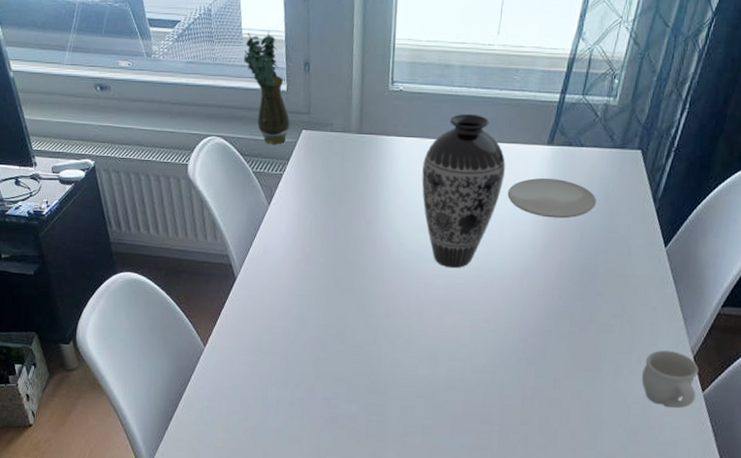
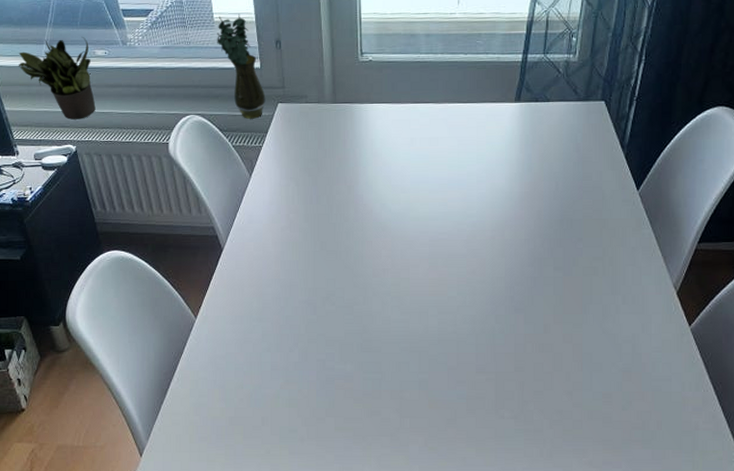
potted plant: none [40,45,116,133] -> present [18,36,96,120]
decorative vase: present [421,114,506,269] -> none [397,78,478,225]
plate: present [507,177,597,219] -> none [481,132,568,170]
cup: present [641,350,699,409] -> none [629,289,683,344]

